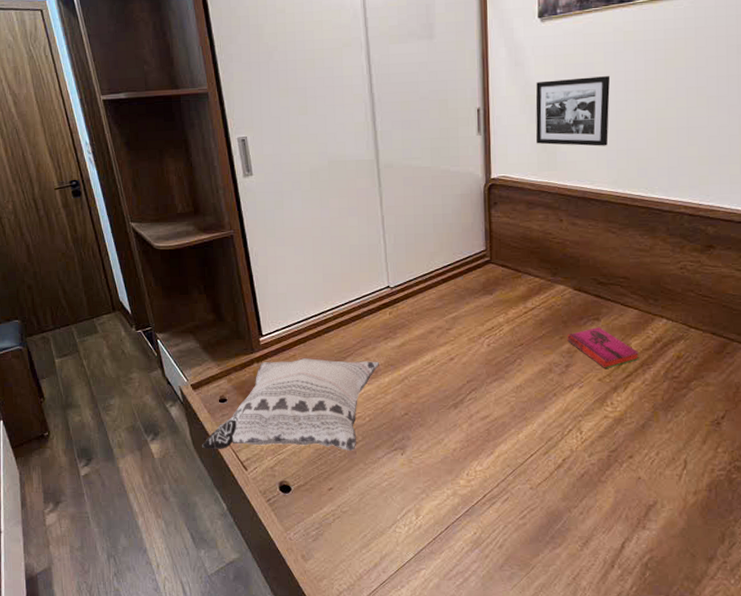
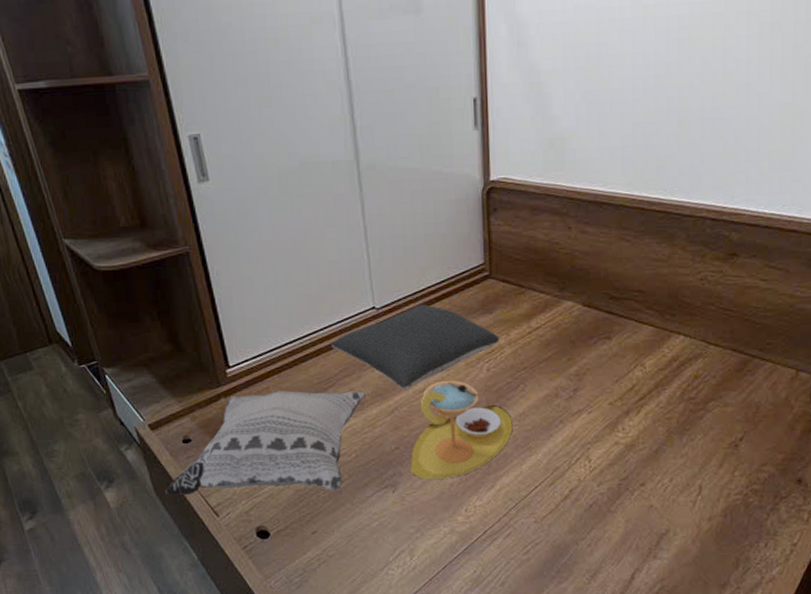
pillow: none [351,285,499,362] -> present [331,304,500,391]
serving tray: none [417,354,511,444] -> present [410,381,513,479]
picture frame: present [535,76,611,147] -> none [541,59,627,142]
hardback book: present [567,327,640,368] -> none [575,347,654,391]

